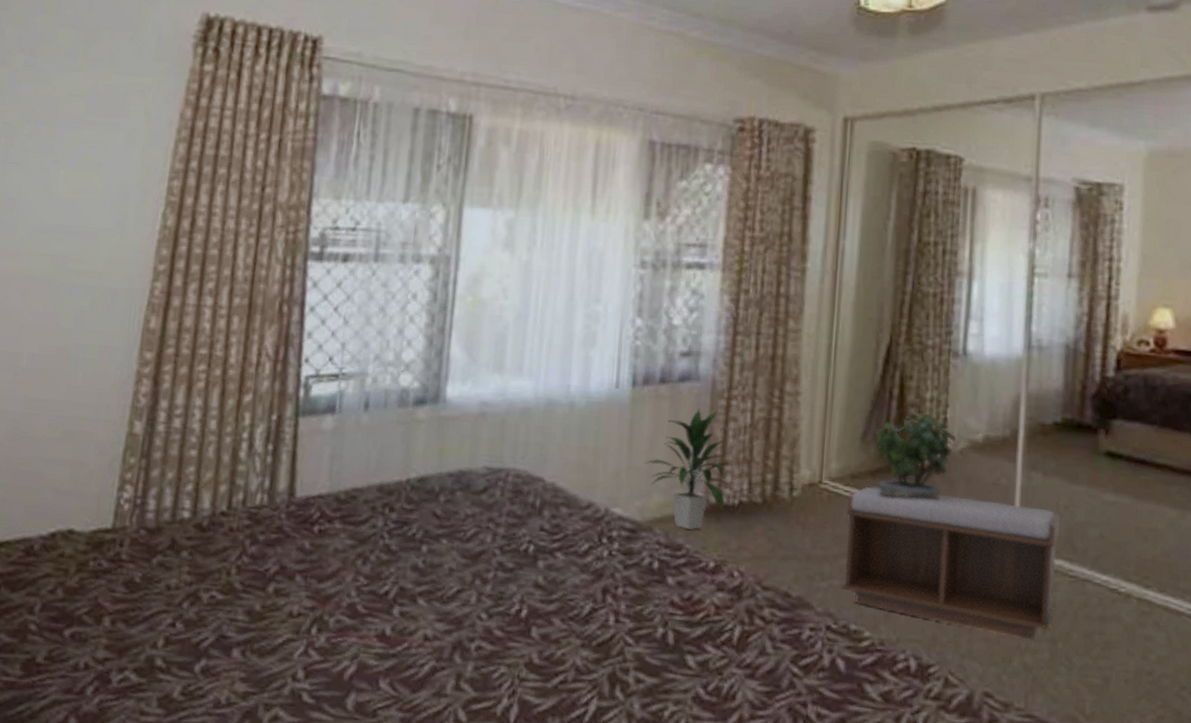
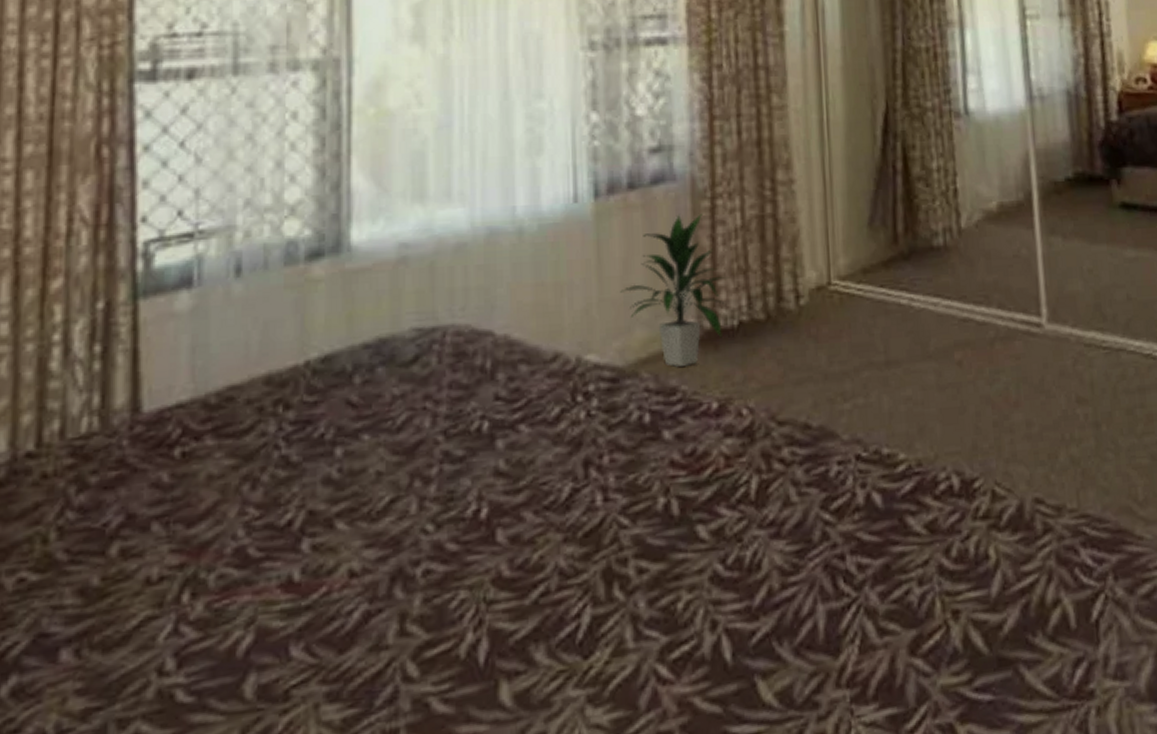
bench: present [841,486,1060,640] -> none [862,276,1094,429]
potted plant: present [874,408,957,500] -> none [882,182,970,288]

